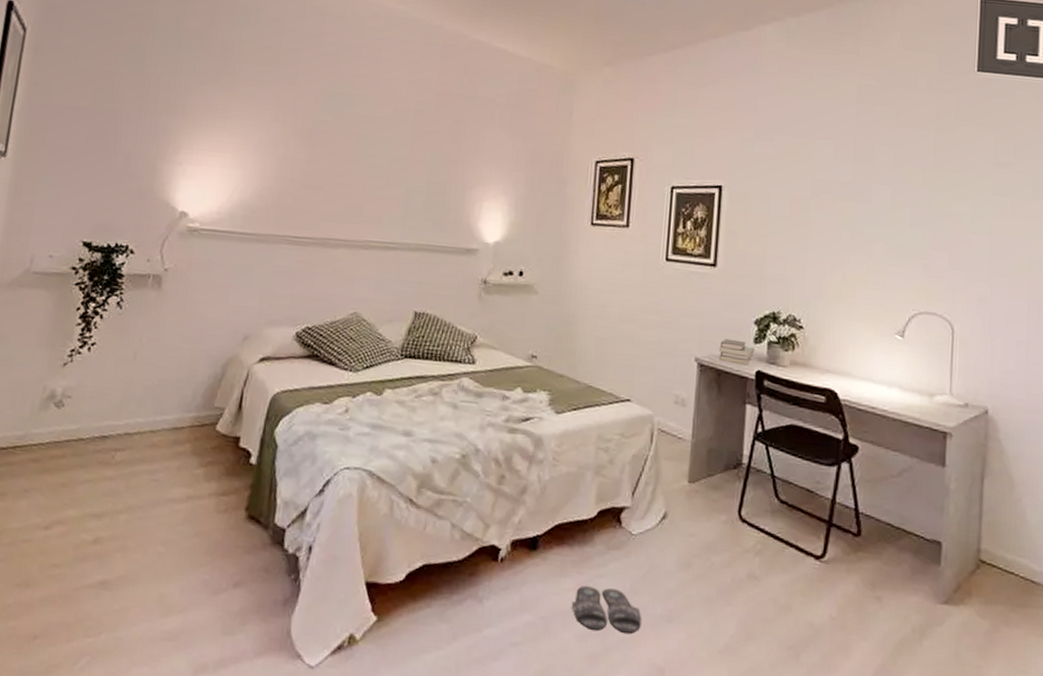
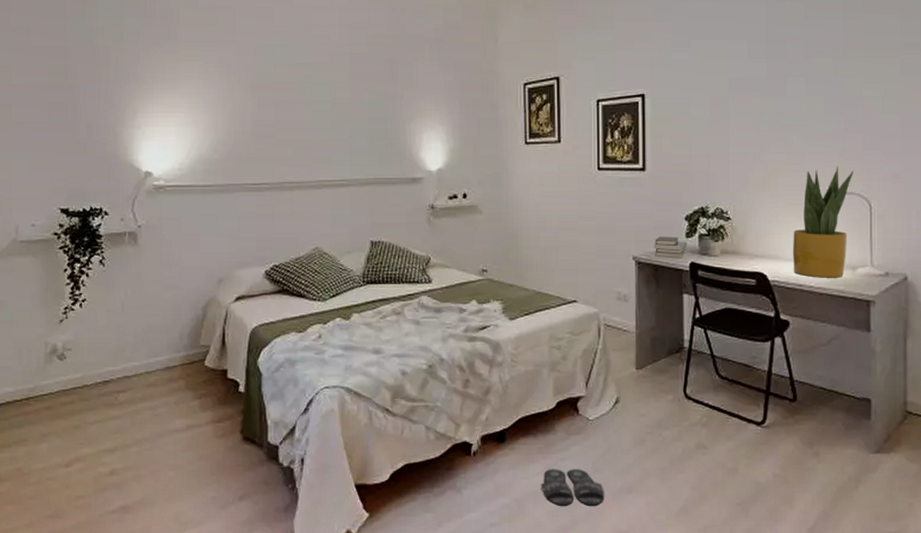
planter: none [866,283,937,404] -> present [792,166,854,278]

